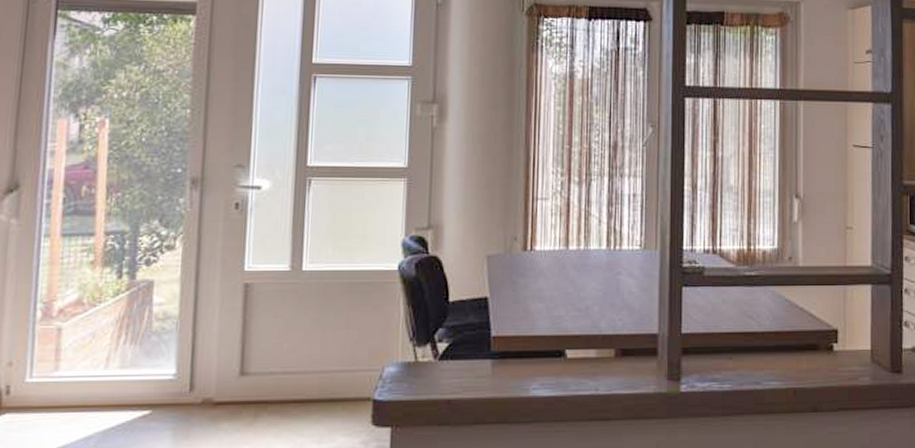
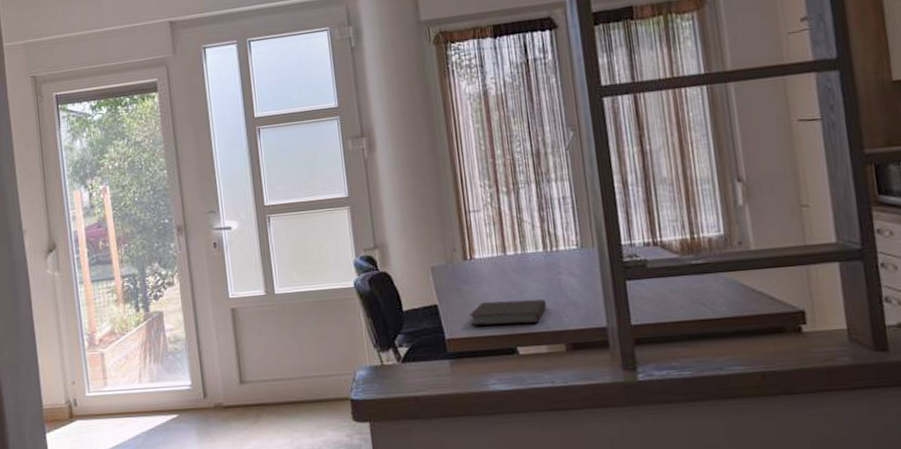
notebook: none [520,298,602,325] -> present [469,299,547,327]

